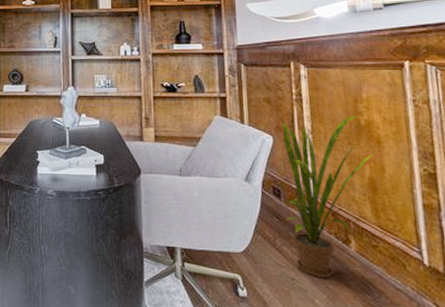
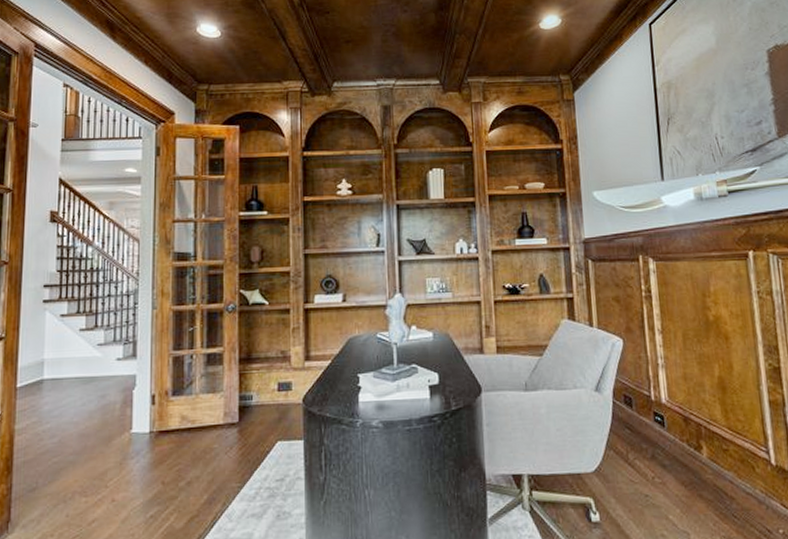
house plant: present [277,115,374,278] -> none [628,310,723,490]

